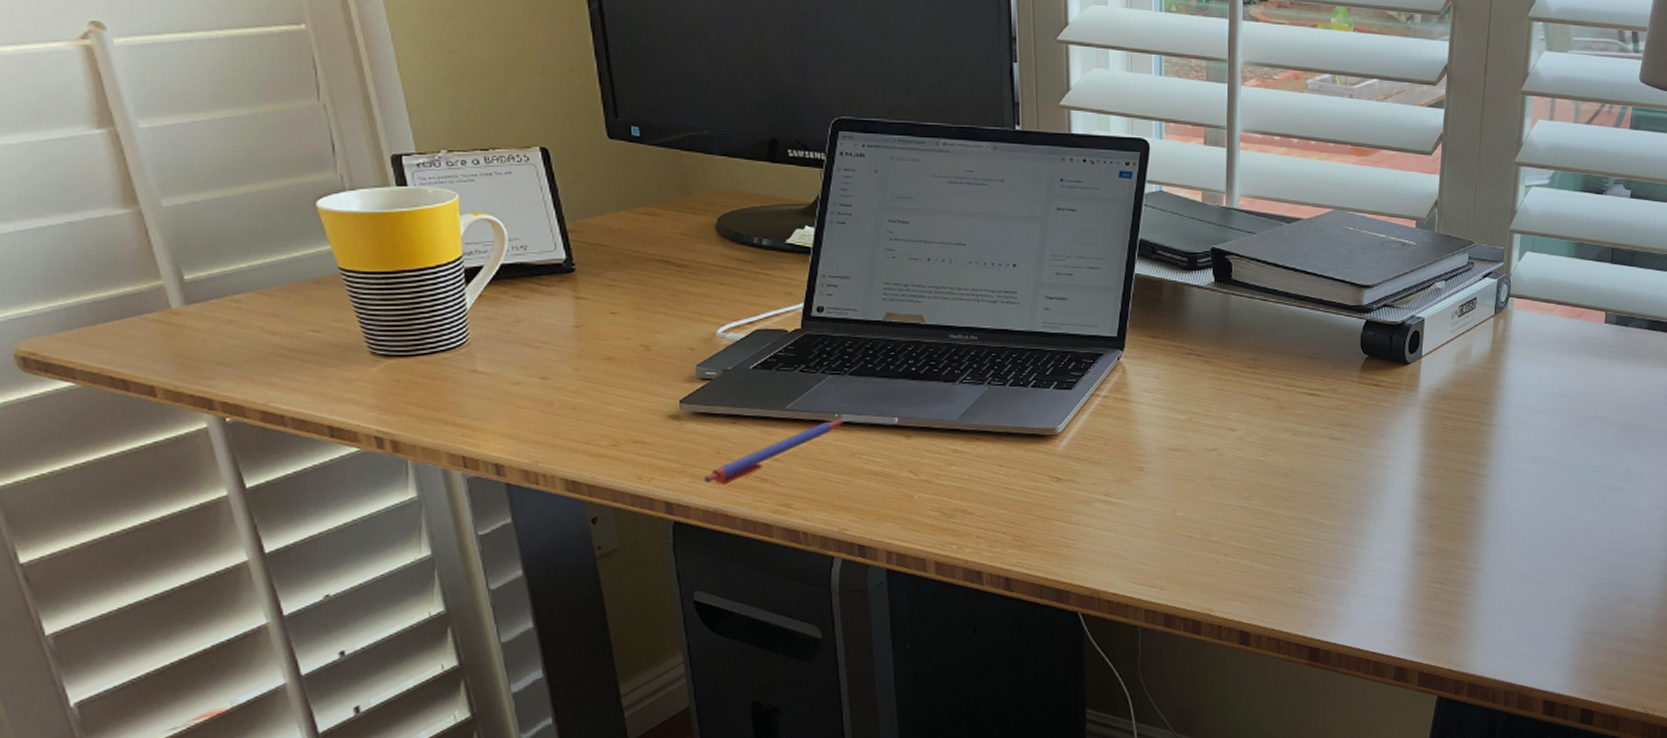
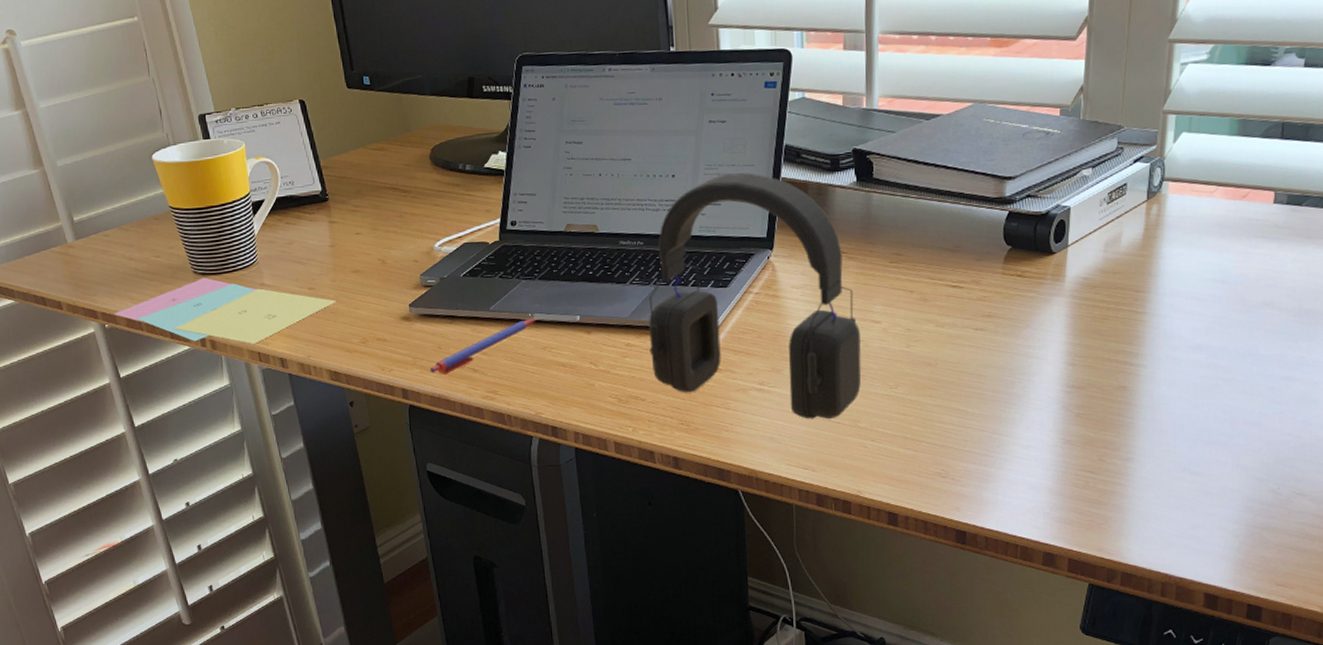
sticky notes: none [241,360,580,446] -> present [114,277,337,344]
headphones: none [980,267,1215,533] -> present [649,173,862,419]

